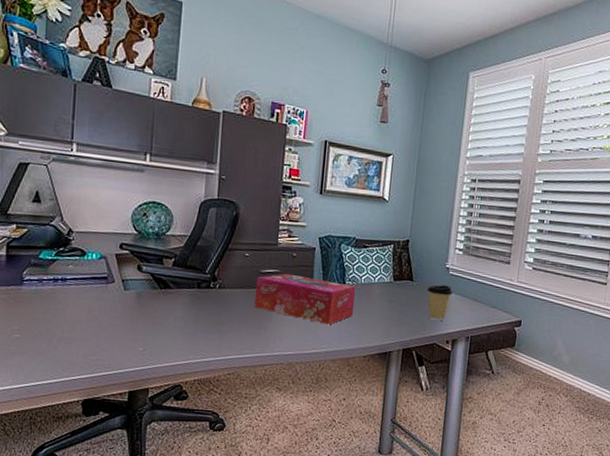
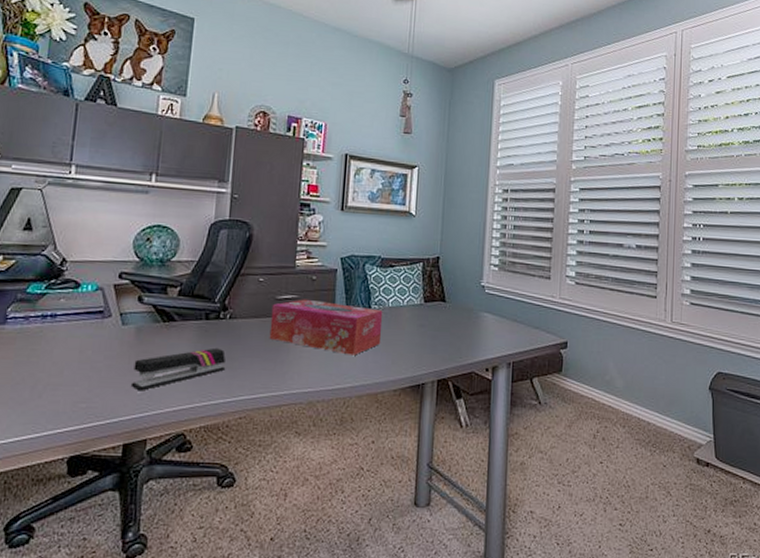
stapler: none [133,313,216,348] -> present [130,347,226,391]
coffee cup: present [428,285,453,322] -> none [462,305,490,347]

